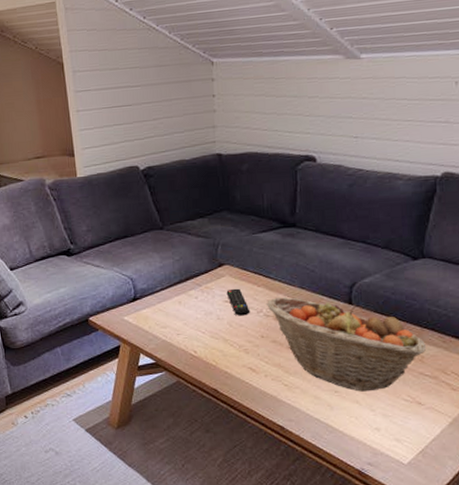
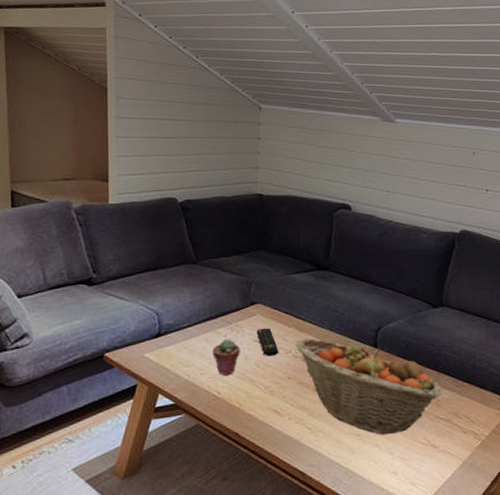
potted succulent: none [186,300,212,336] -> present [212,339,240,376]

